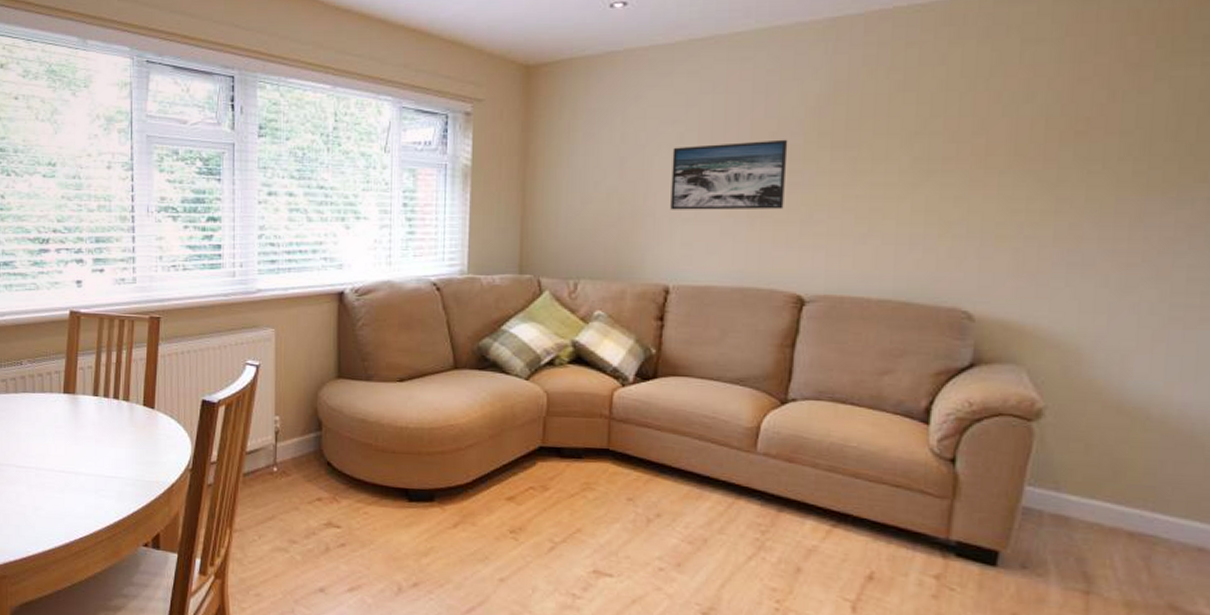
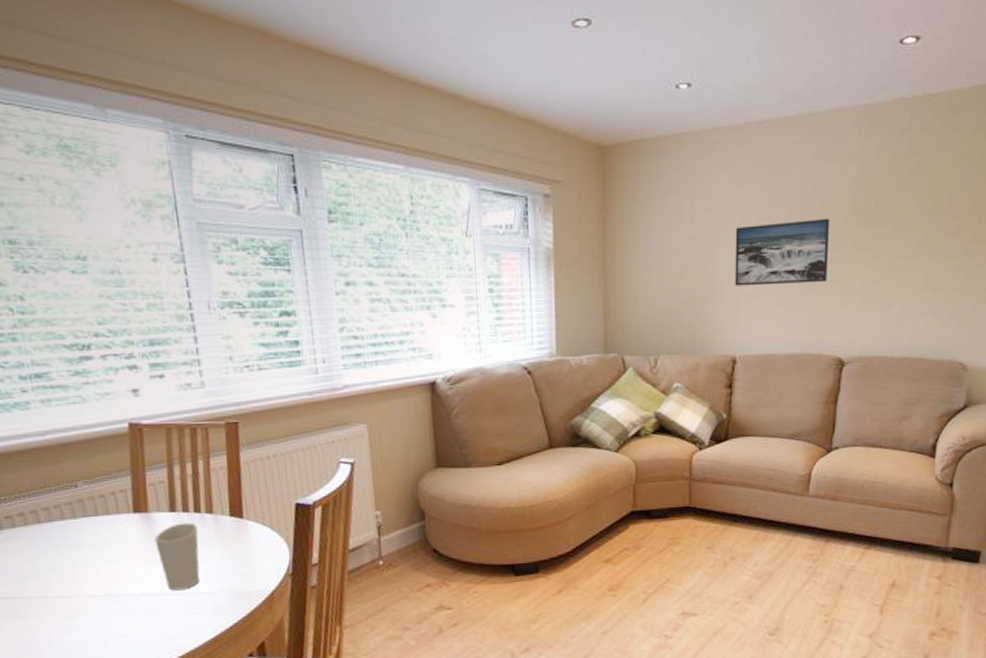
cup: none [77,407,114,472] -> present [154,522,200,591]

